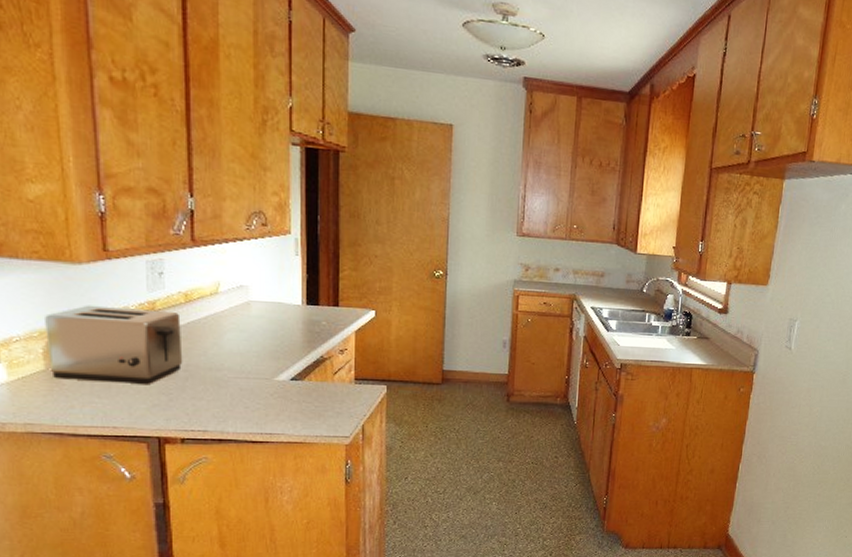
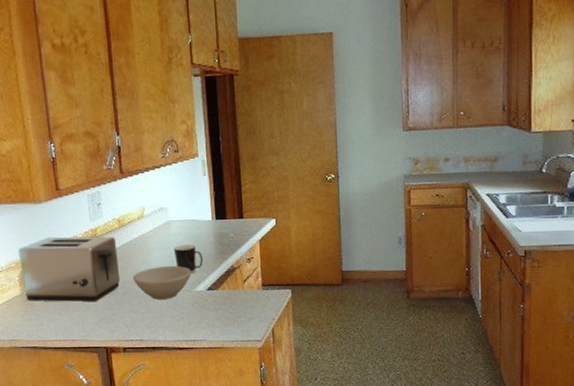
bowl: none [200,350,273,387] -> present [133,266,192,300]
mug: none [253,329,287,361] -> present [173,245,203,274]

